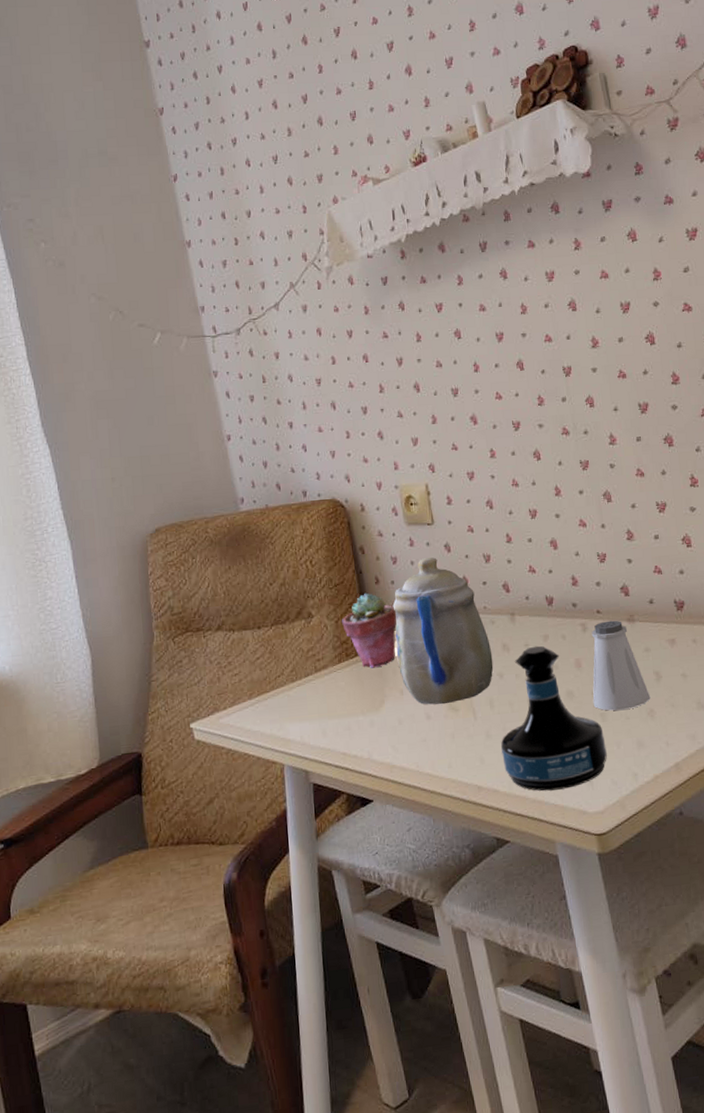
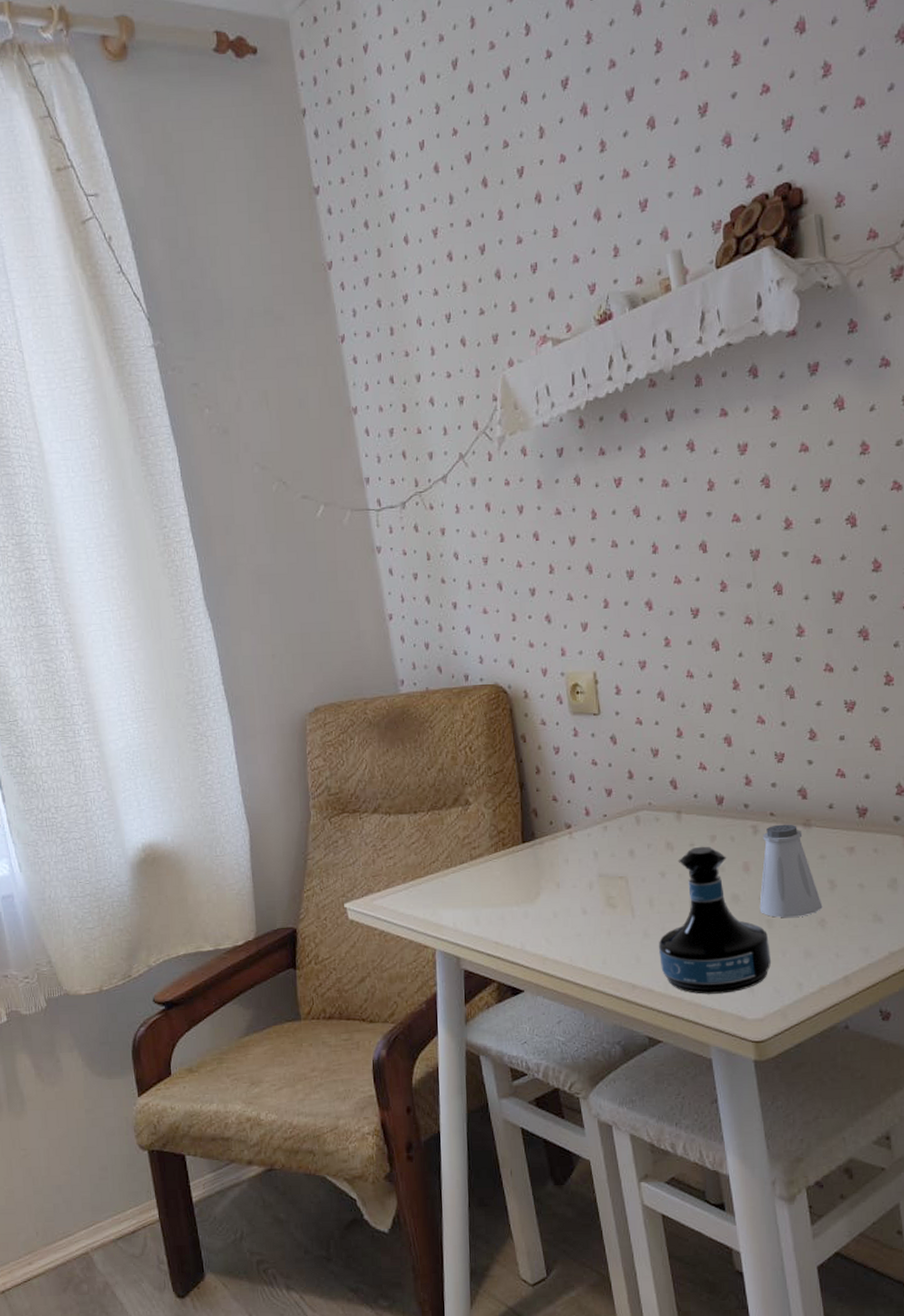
potted succulent: present [341,592,397,668] -> none [499,782,557,859]
teapot: present [392,557,494,705] -> none [553,749,655,901]

